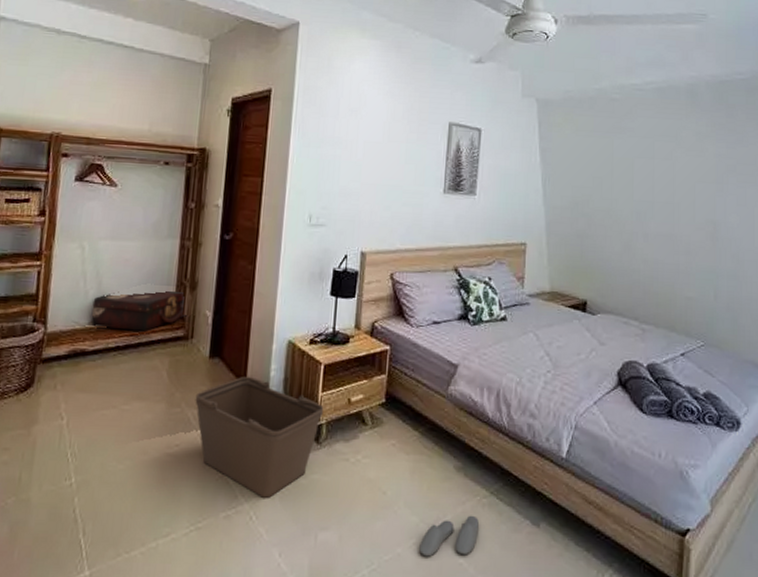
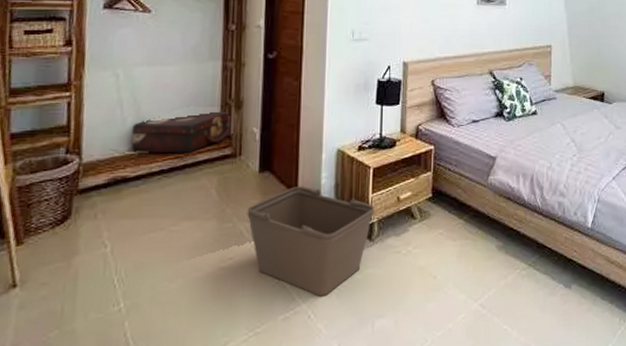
slippers: present [418,515,479,557] -> none [467,286,519,328]

